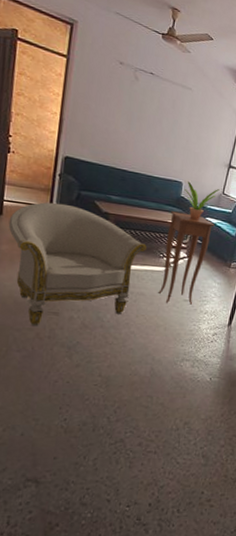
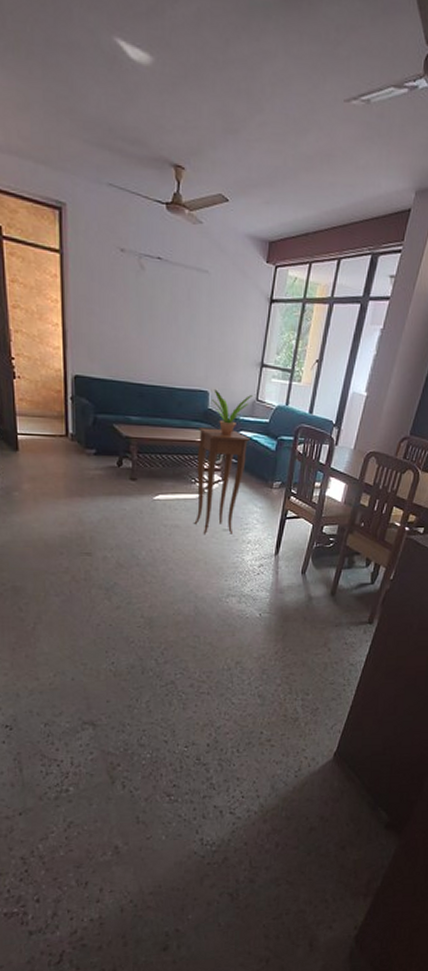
armchair: present [8,202,147,327] -> none [26,431,176,569]

